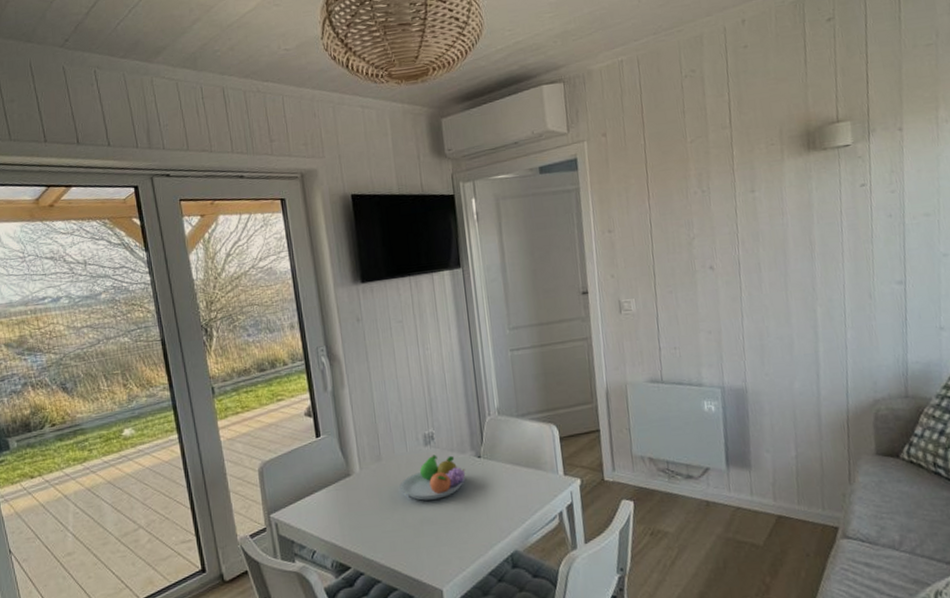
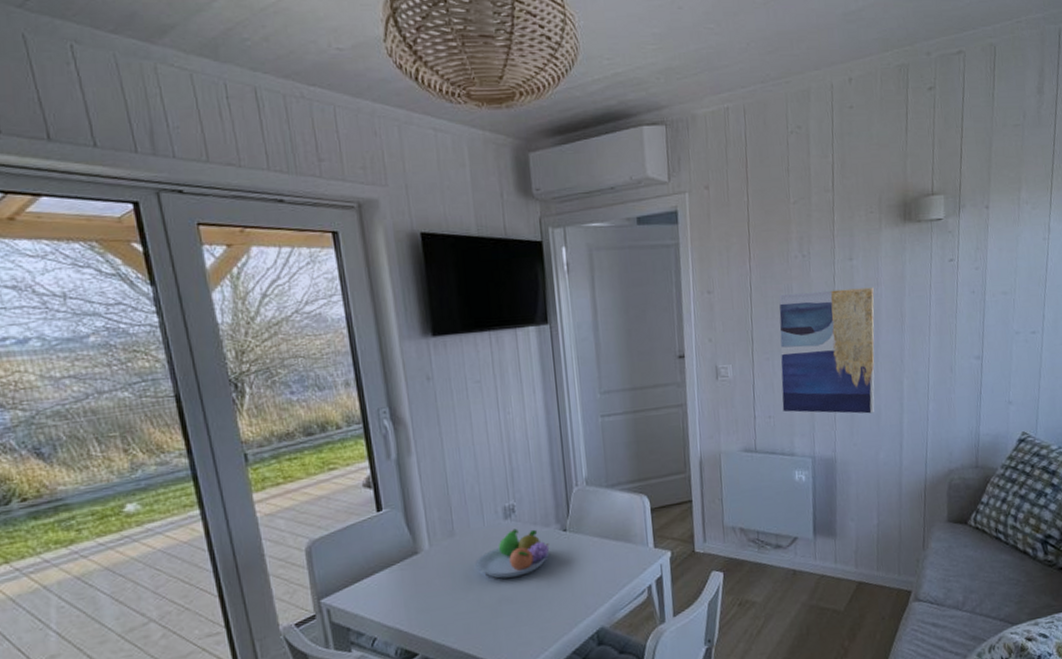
wall art: none [679,217,786,344] -> present [779,287,875,414]

